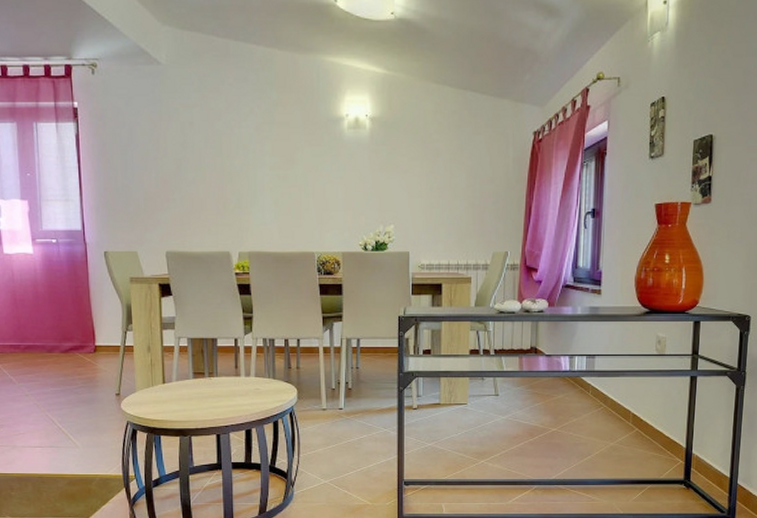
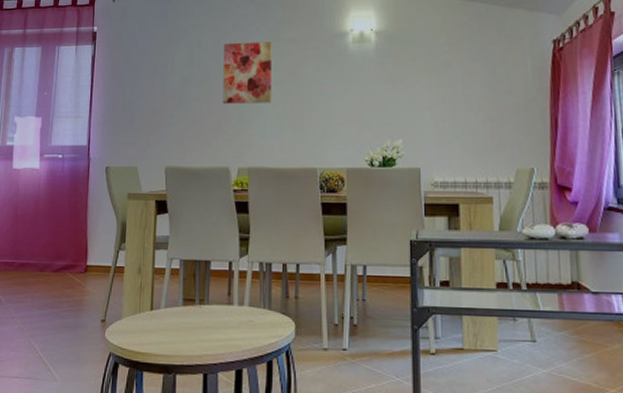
wall art: none [218,124,268,189] -> present [222,41,272,104]

